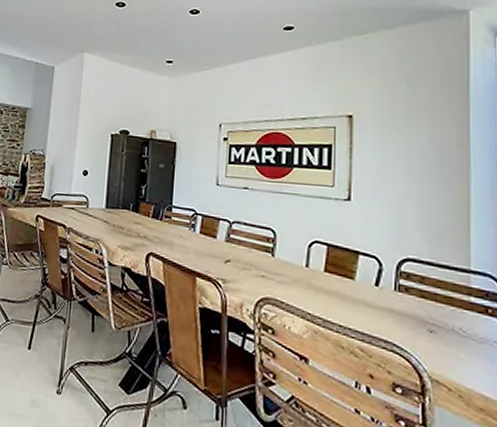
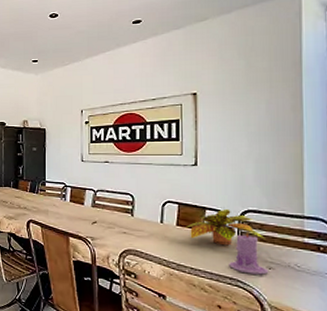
plant: none [335,255,426,301] -> present [186,208,265,246]
candle: none [384,283,430,339] -> present [229,231,269,275]

